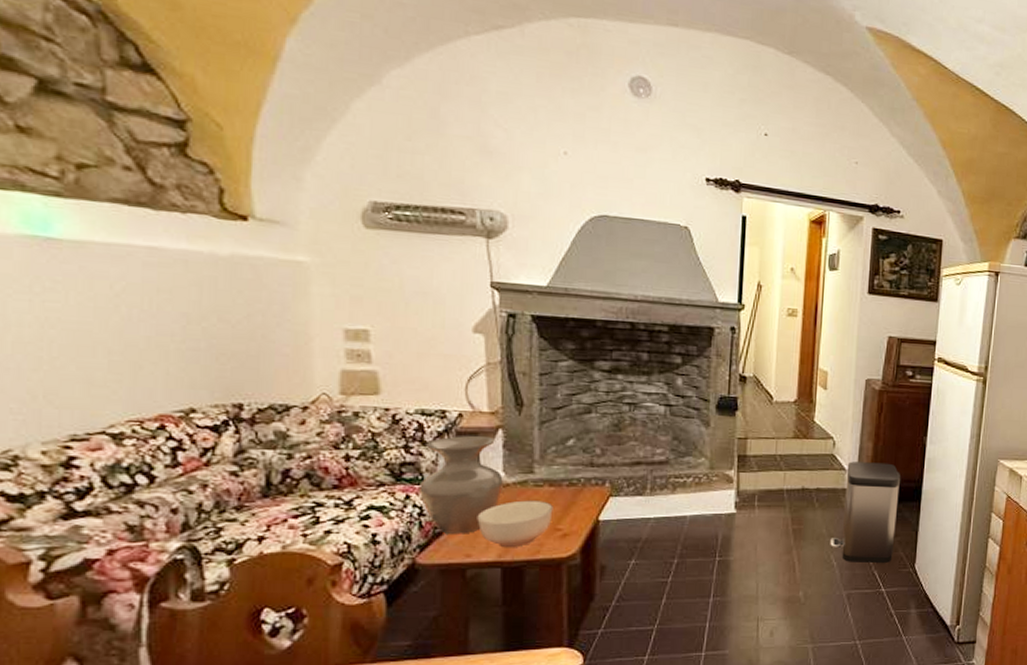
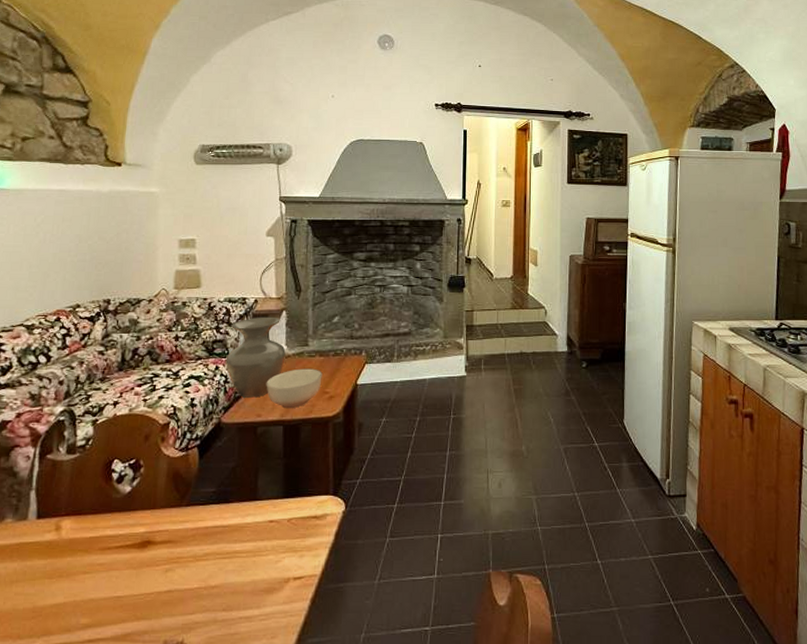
pedal bin: present [830,461,901,563] -> none [547,327,606,419]

